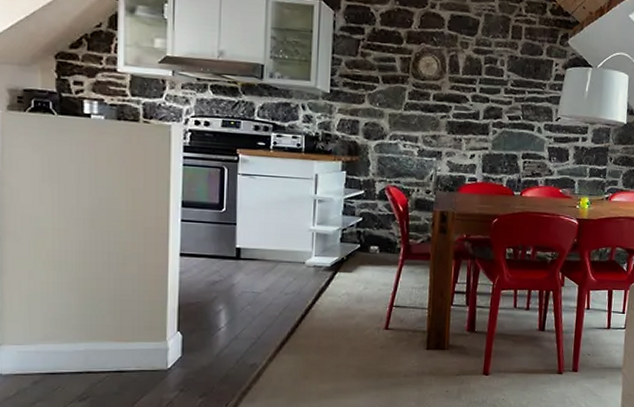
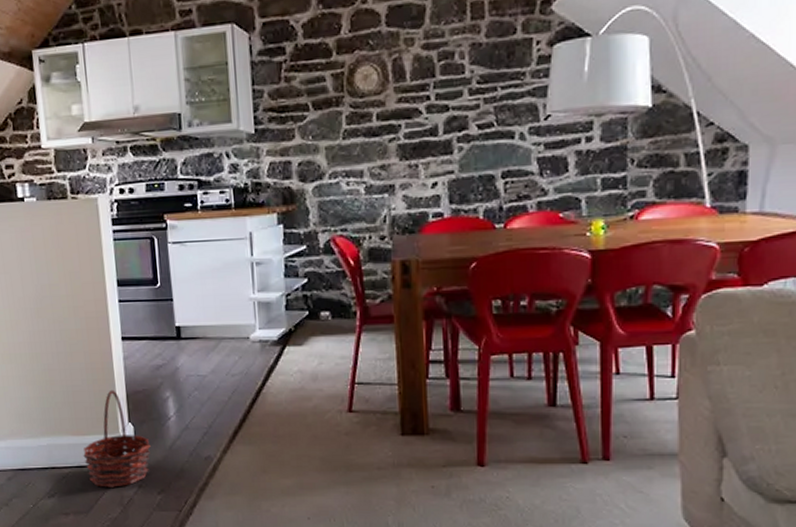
basket: none [124,300,198,391] -> present [83,389,151,487]

